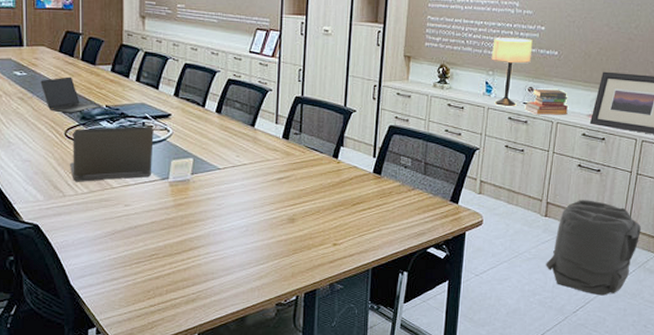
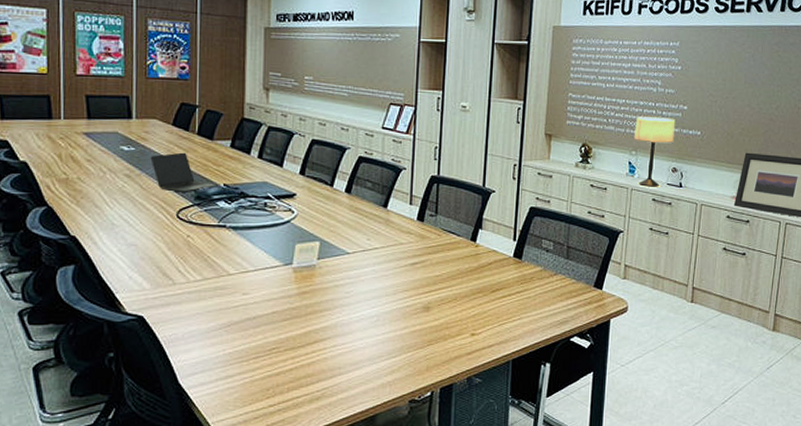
laptop computer: present [69,126,154,182] -> none [180,207,277,268]
books: present [525,89,568,115] -> none [668,170,712,197]
backpack: present [546,200,641,296] -> none [693,285,787,385]

